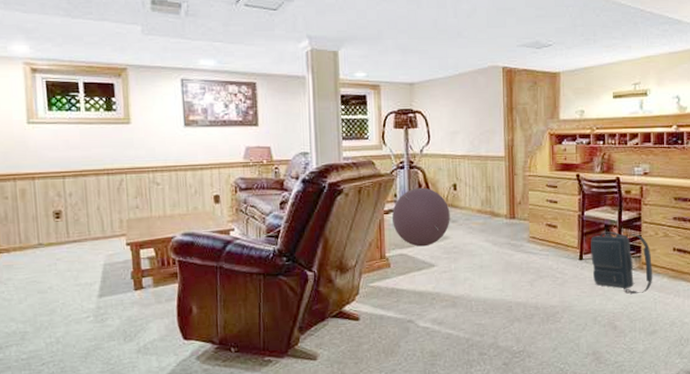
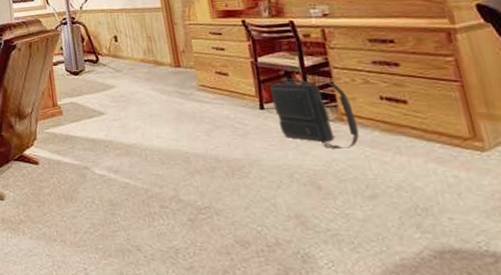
exercise ball: present [392,187,450,247] -> none [60,40,115,96]

